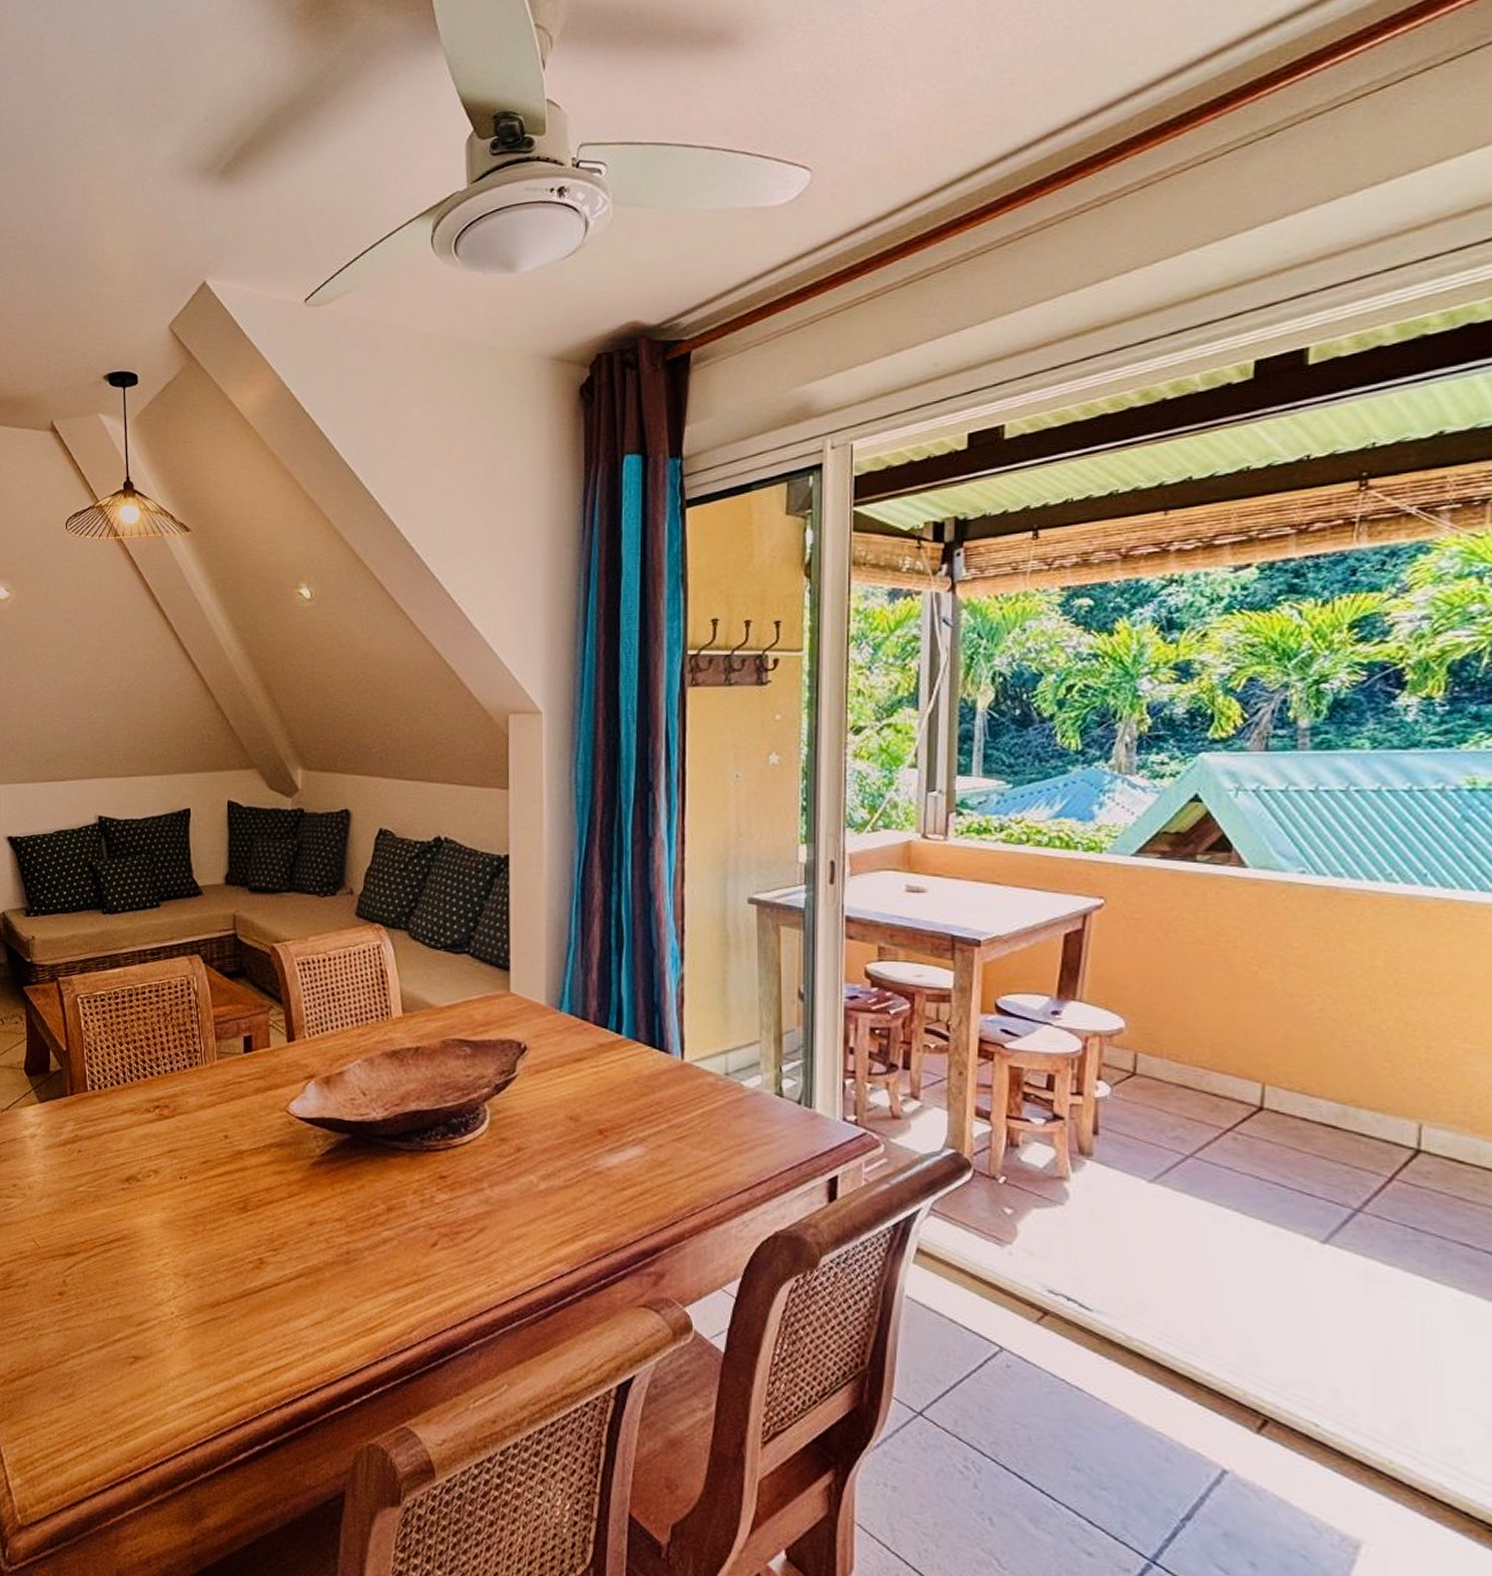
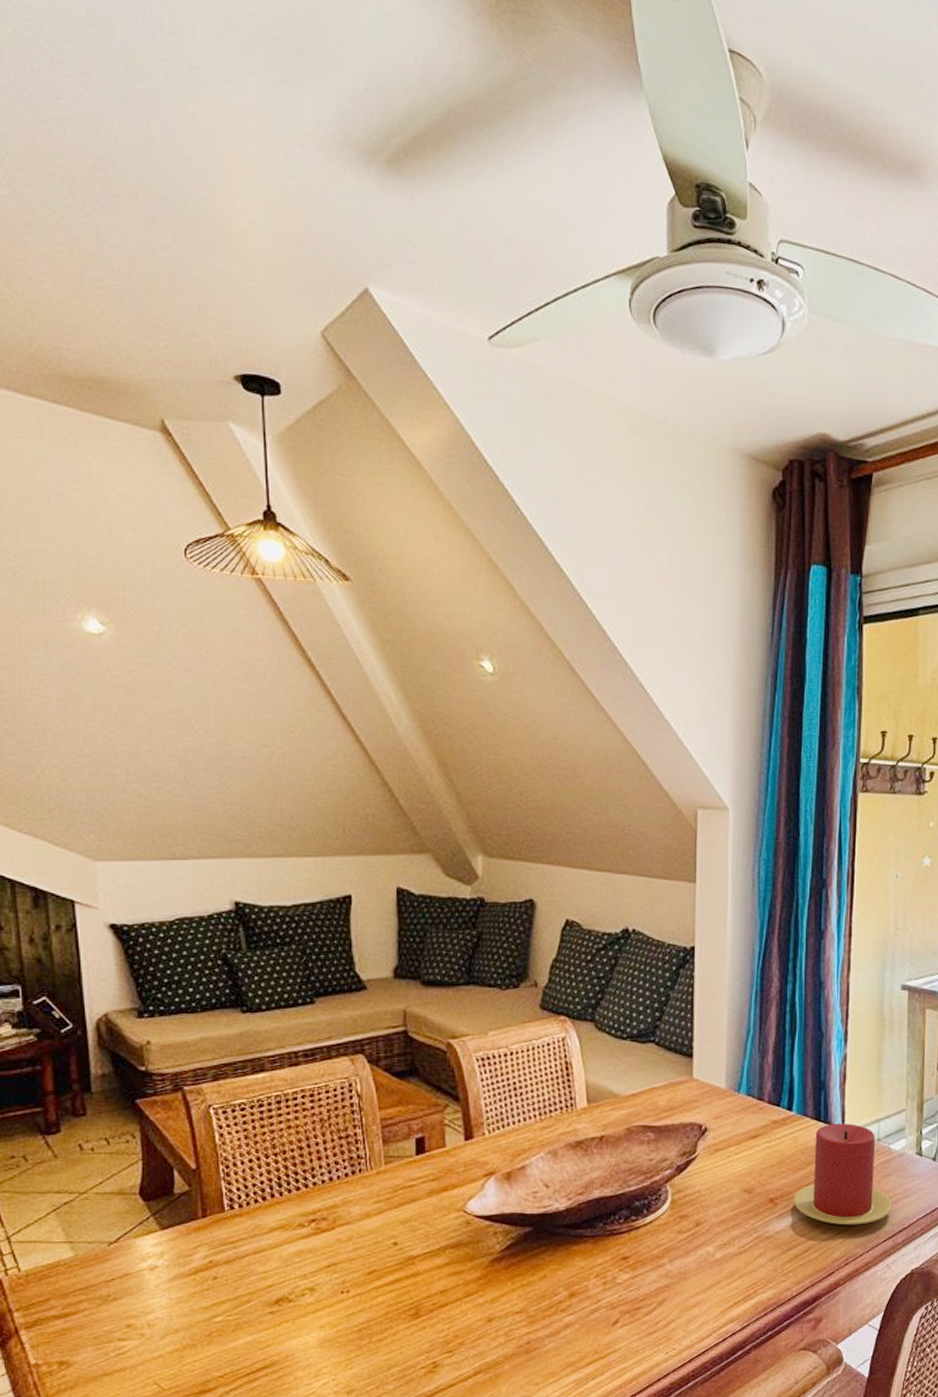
candle: none [626,1052,747,1171] -> present [793,1124,892,1225]

